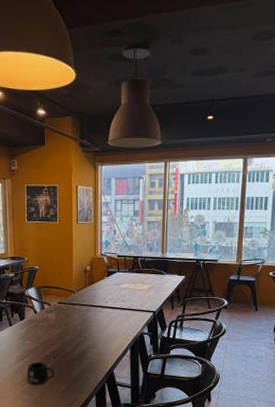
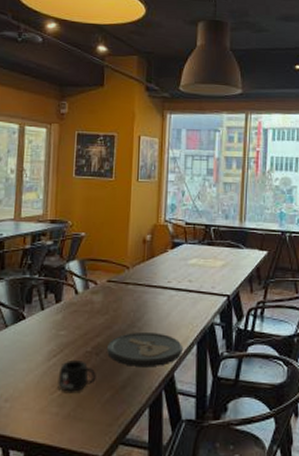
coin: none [62,341,119,366] -> present [107,333,182,366]

